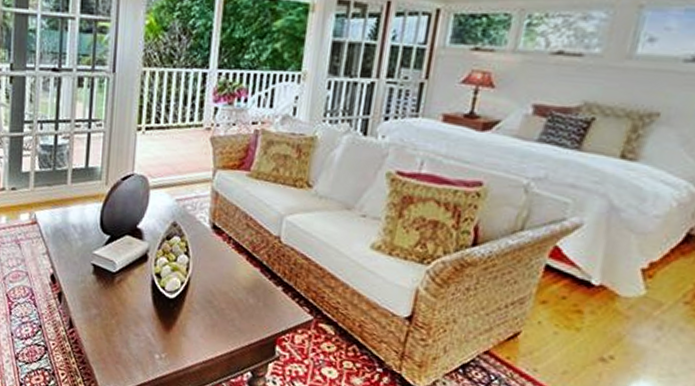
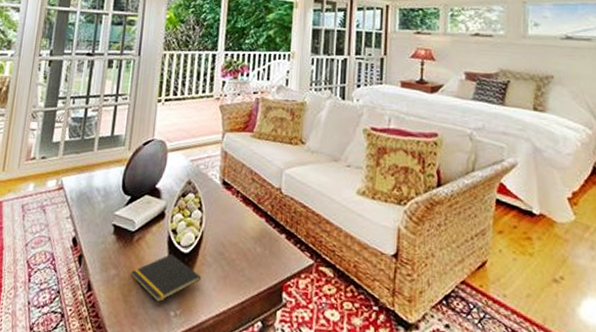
notepad: none [113,298,188,345] -> present [130,254,202,303]

